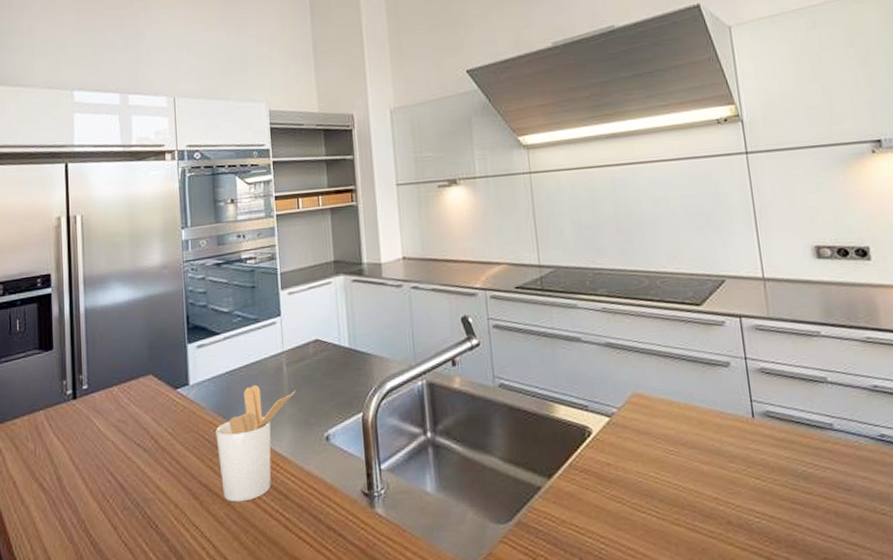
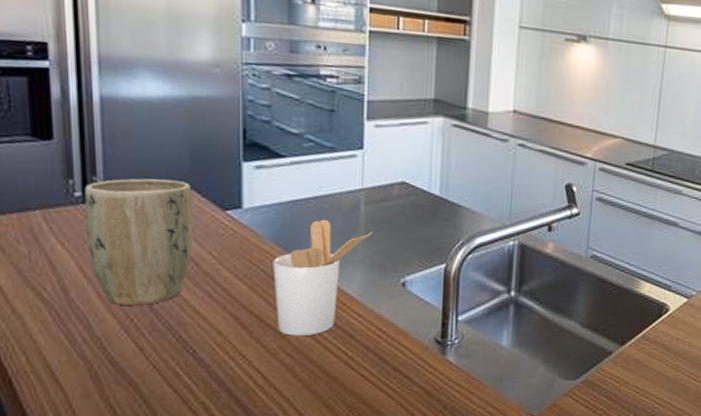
plant pot: none [73,369,153,488] -> present [83,178,194,306]

